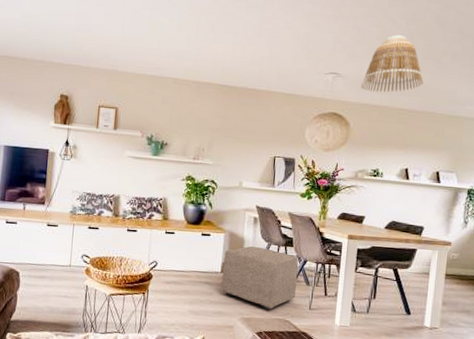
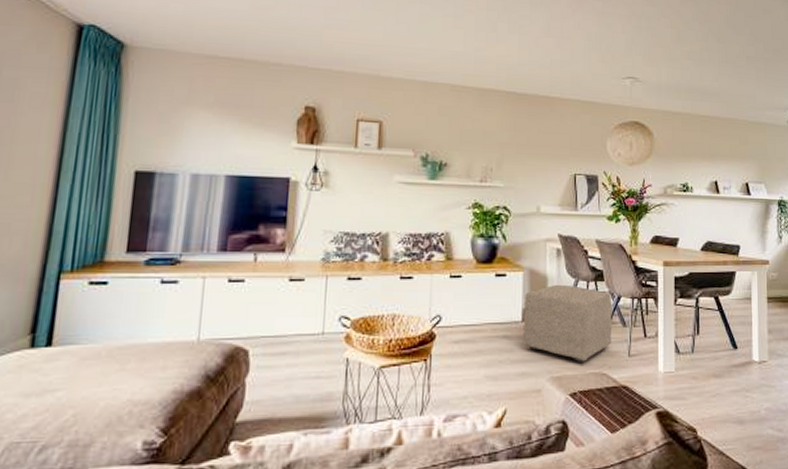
lamp shade: present [360,35,424,93] -> none [660,37,722,99]

